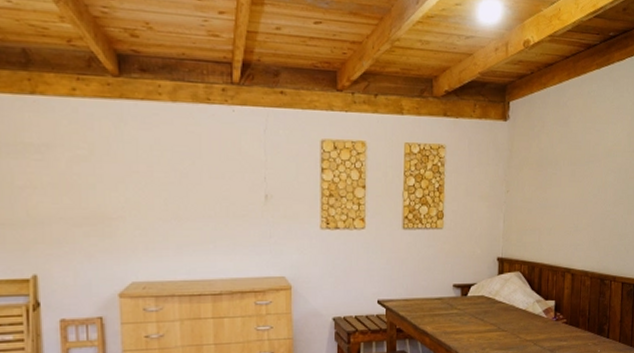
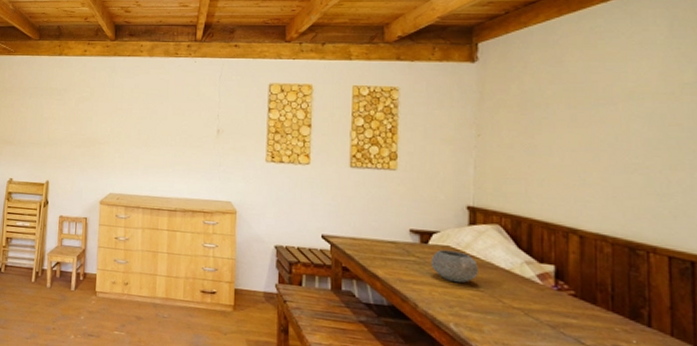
bowl: none [469,299,505,327] -> present [430,249,480,284]

